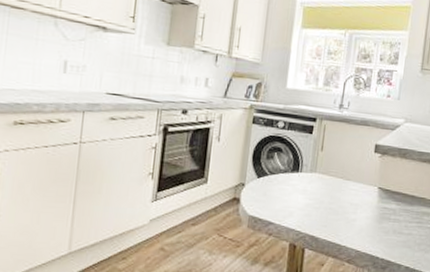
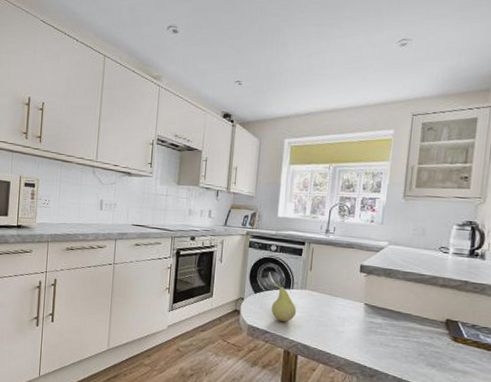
fruit: none [276,164,305,211] -> present [271,281,297,322]

